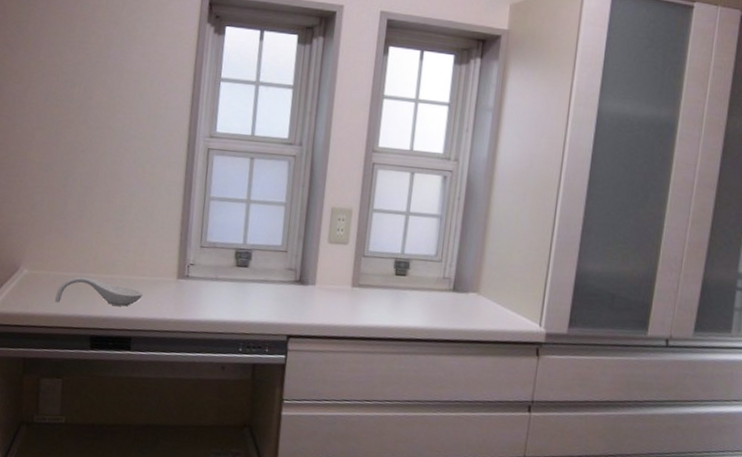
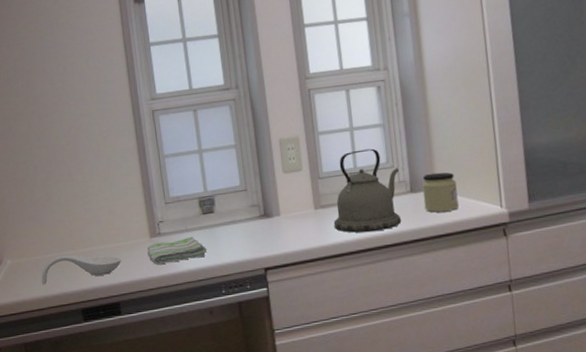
dish towel: none [171,285,234,310] -> present [147,237,208,264]
kettle: none [367,236,447,323] -> present [333,148,402,233]
jar: none [463,276,501,319] -> present [422,172,459,213]

